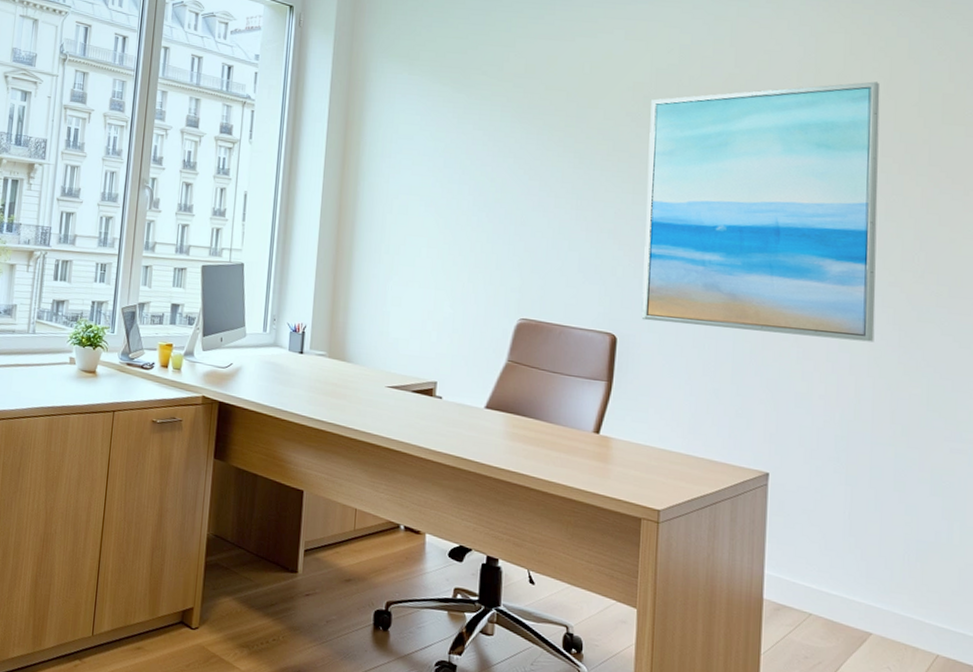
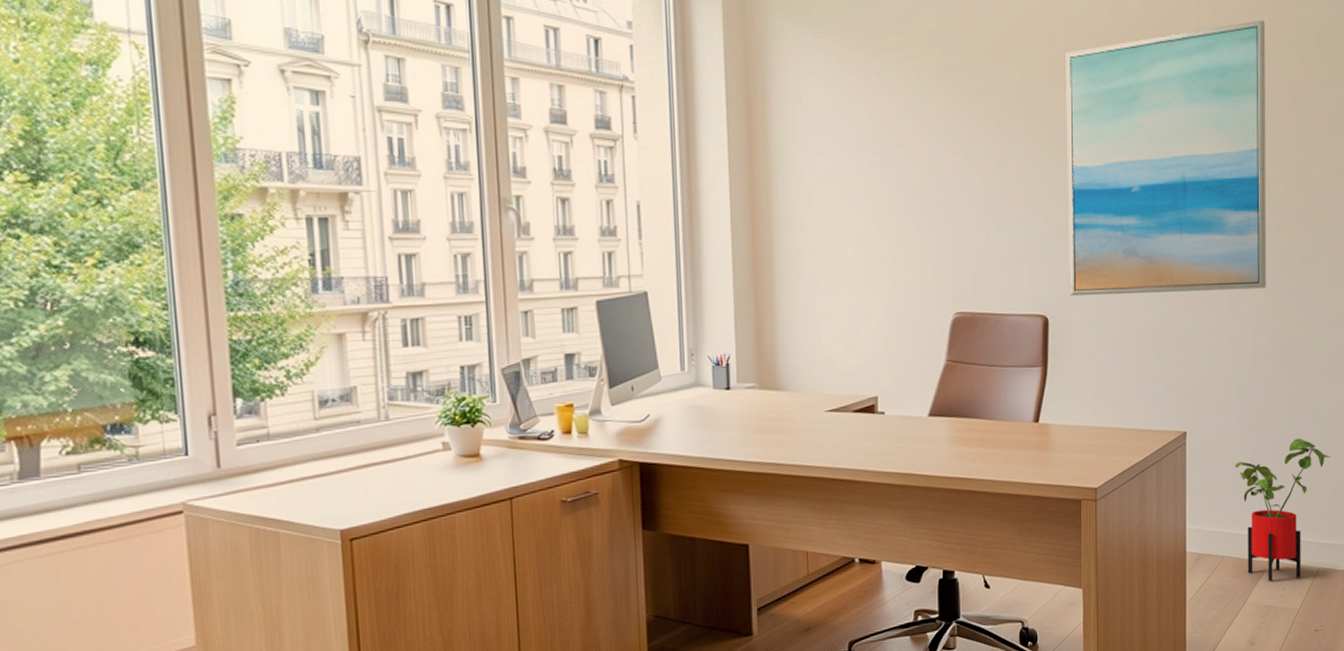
house plant: none [828,505,956,661] -> present [1235,438,1331,581]

